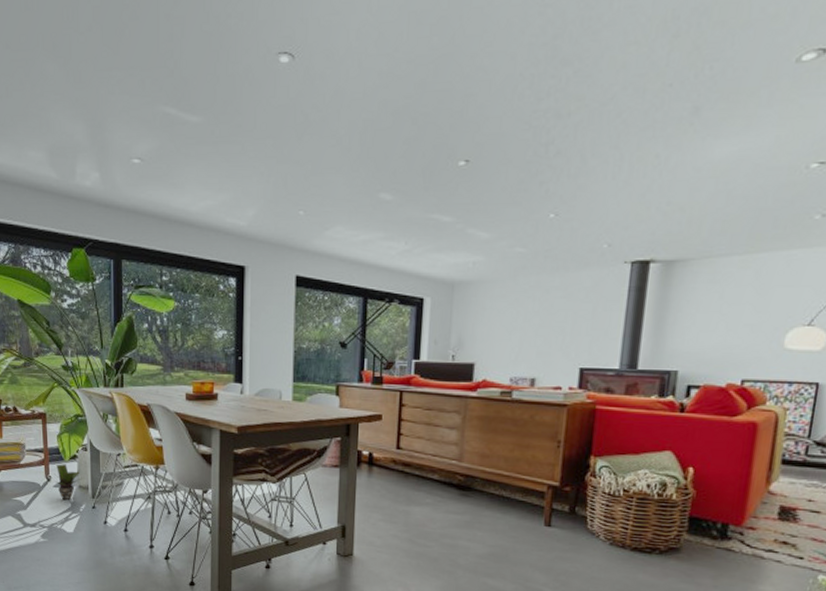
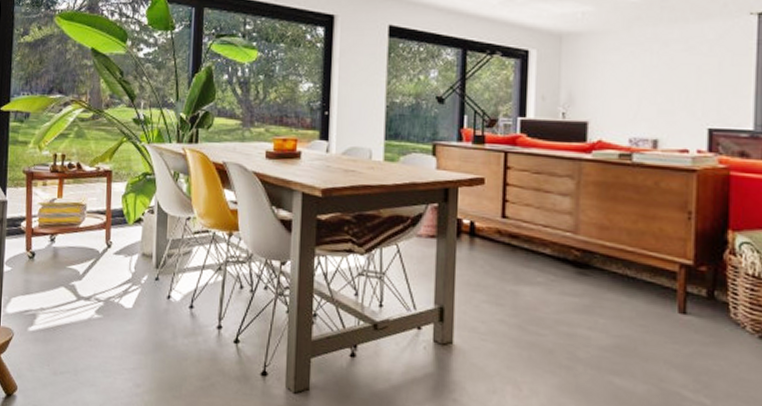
potted plant: present [53,464,85,501] -> none [115,228,149,271]

